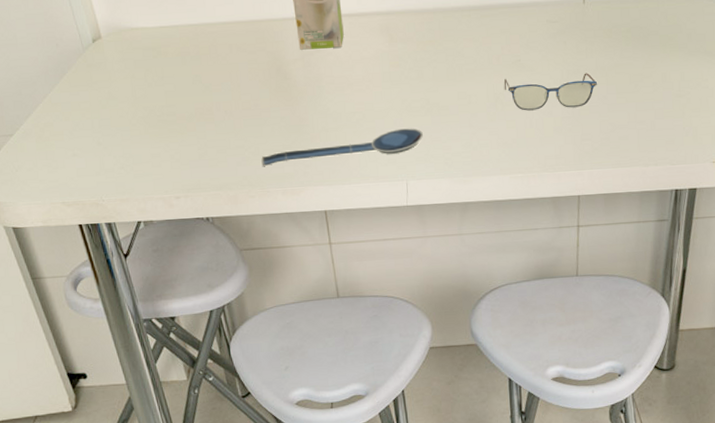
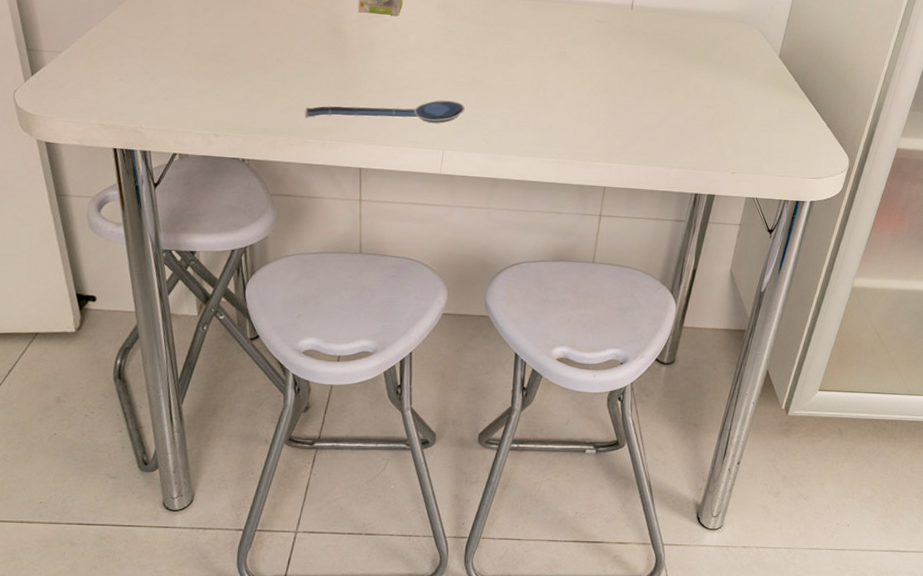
glasses: present [503,73,597,111] -> none [547,67,635,104]

